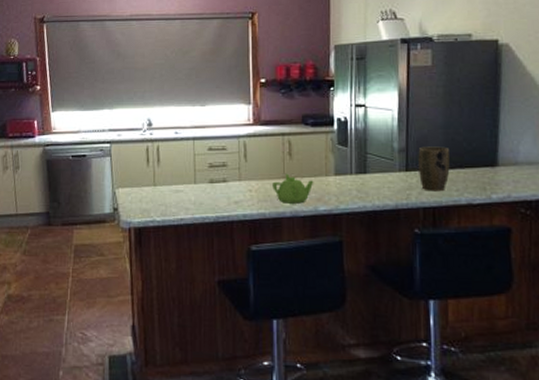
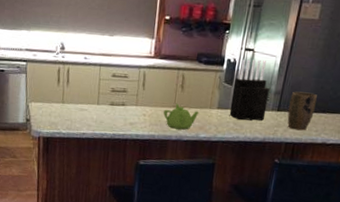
knife block: none [349,115,393,186] -> present [229,59,270,121]

